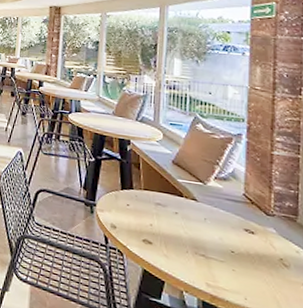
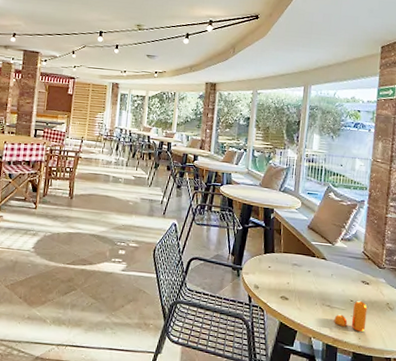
pepper shaker: none [211,251,254,291] -> present [334,300,368,332]

